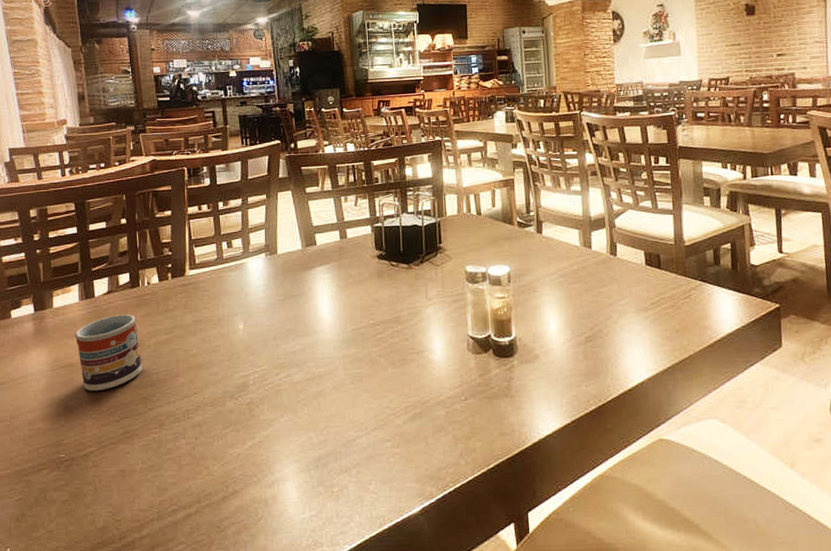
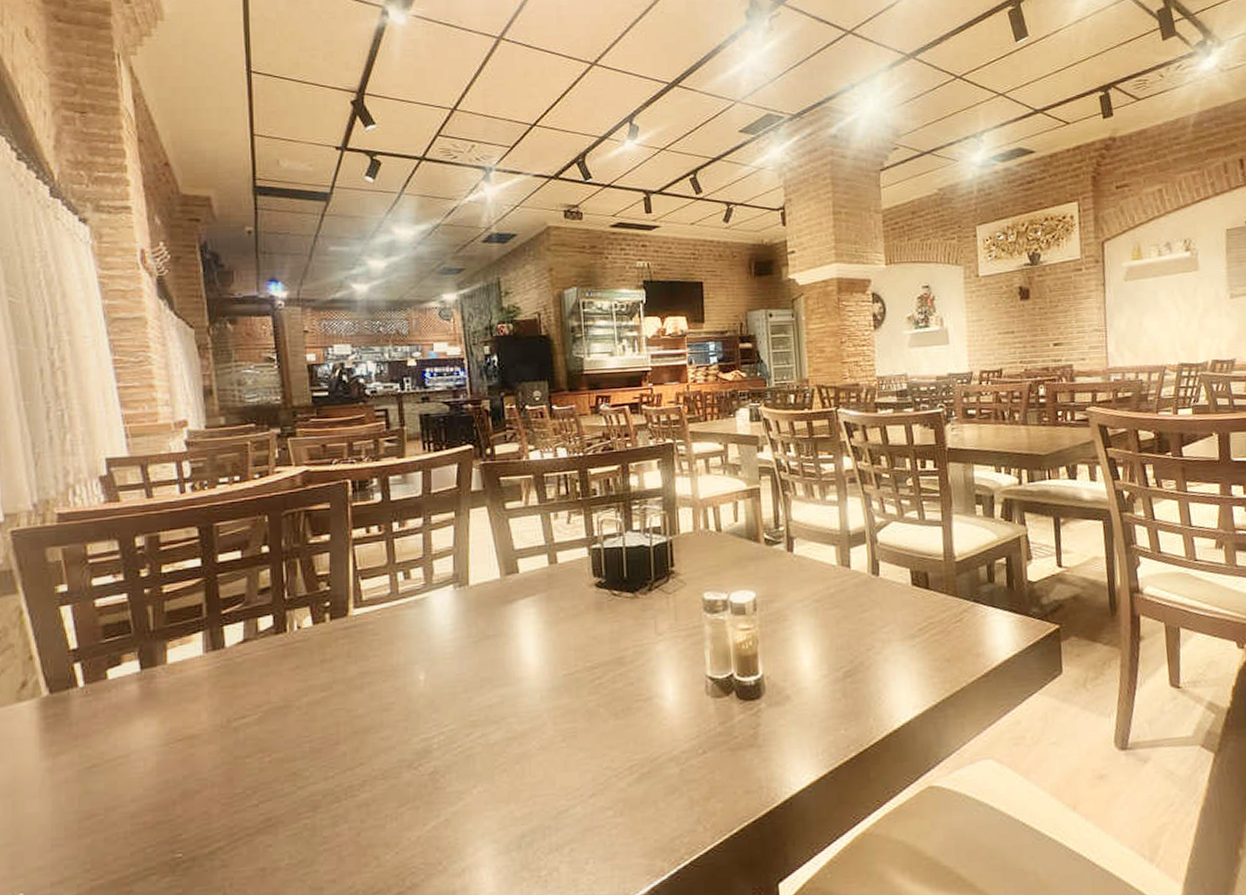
cup: present [74,314,142,392] -> none [196,668,290,770]

